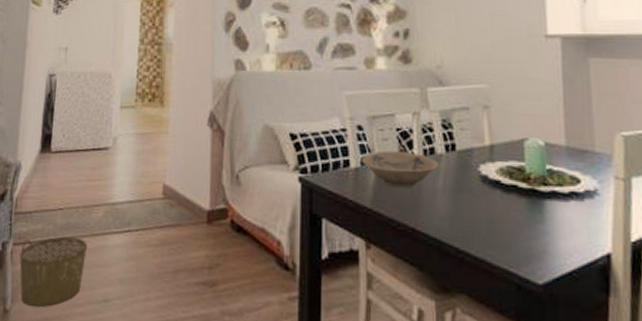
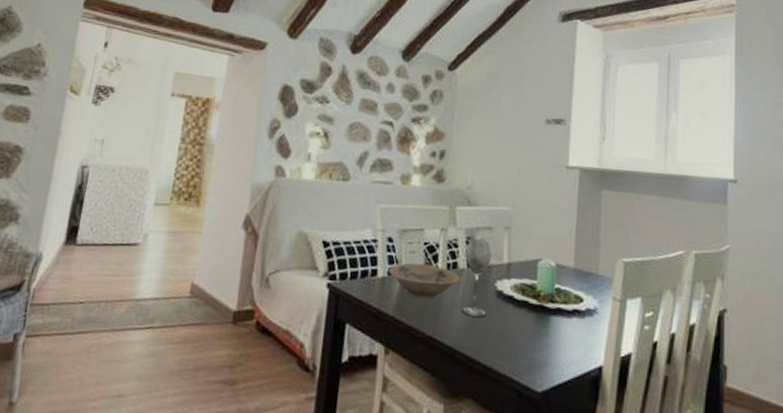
basket: present [19,236,88,307] -> none [29,330,107,401]
wineglass: none [442,121,473,205] -> present [462,239,492,317]

